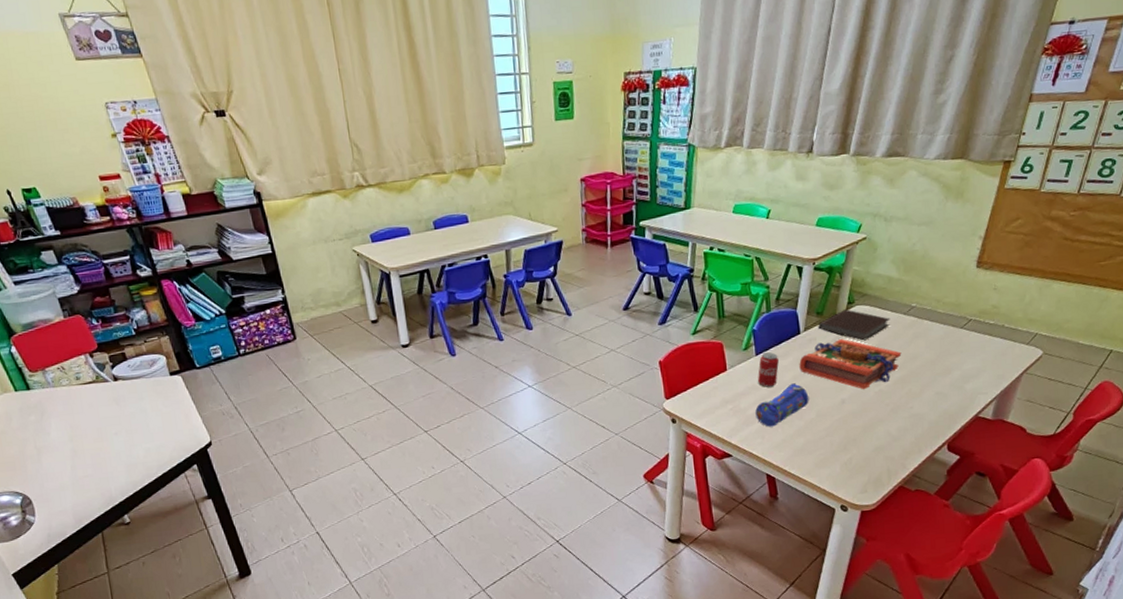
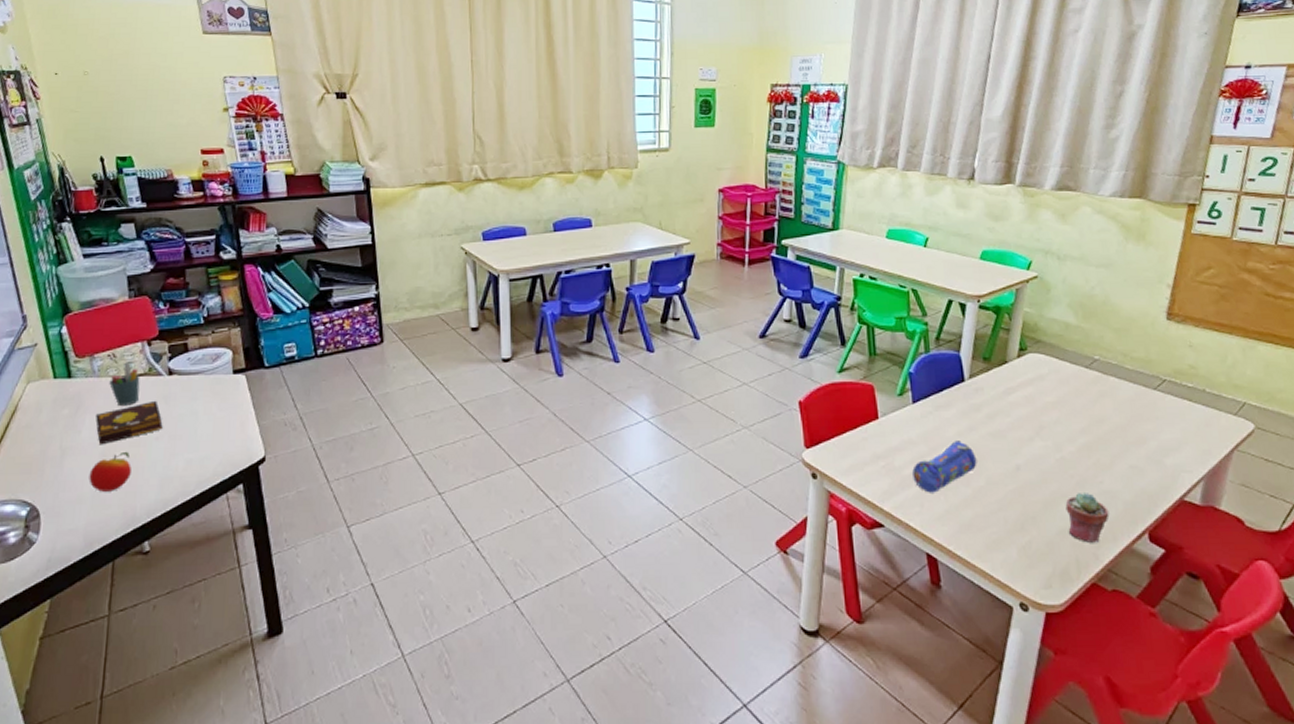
book: none [59,403,119,443] -> present [95,400,163,445]
pen holder: none [64,372,93,409] -> present [109,362,140,405]
apple: none [65,446,101,480] -> present [89,451,132,492]
beverage can: present [758,352,779,387] -> none [915,401,940,443]
book: present [799,339,902,390] -> none [964,391,1086,456]
notebook: present [818,309,891,341] -> none [985,357,1071,396]
potted succulent: none [881,417,917,456] -> present [1065,493,1110,543]

